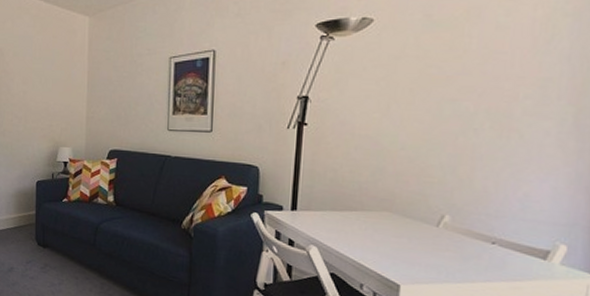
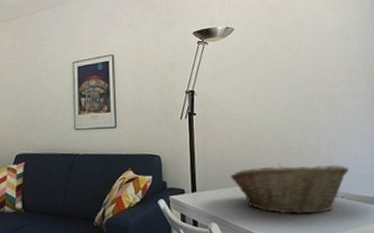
fruit basket: none [340,191,512,257] -> present [230,163,350,215]

